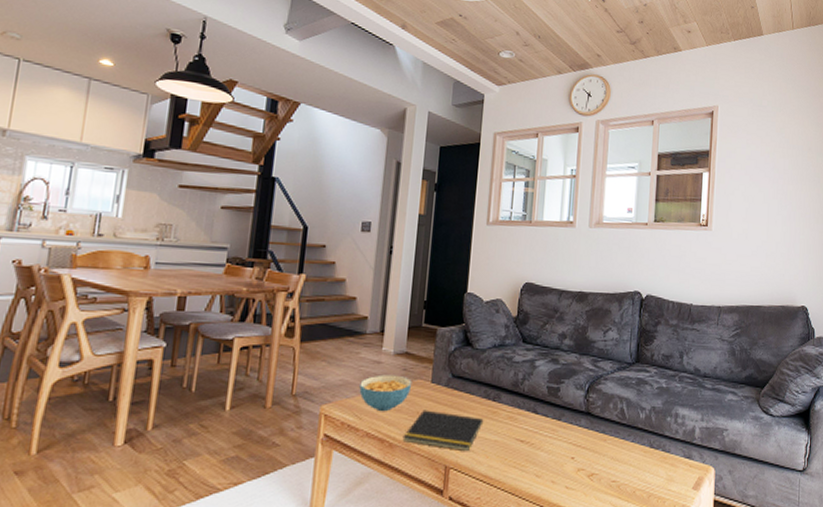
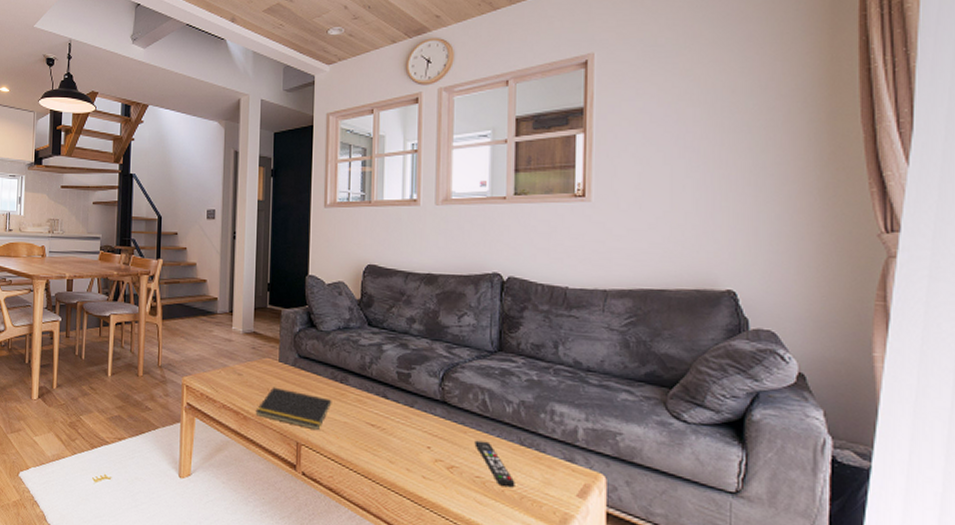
cereal bowl: present [359,374,412,412] -> none [214,352,261,387]
remote control: none [612,447,645,487] -> present [474,440,515,487]

